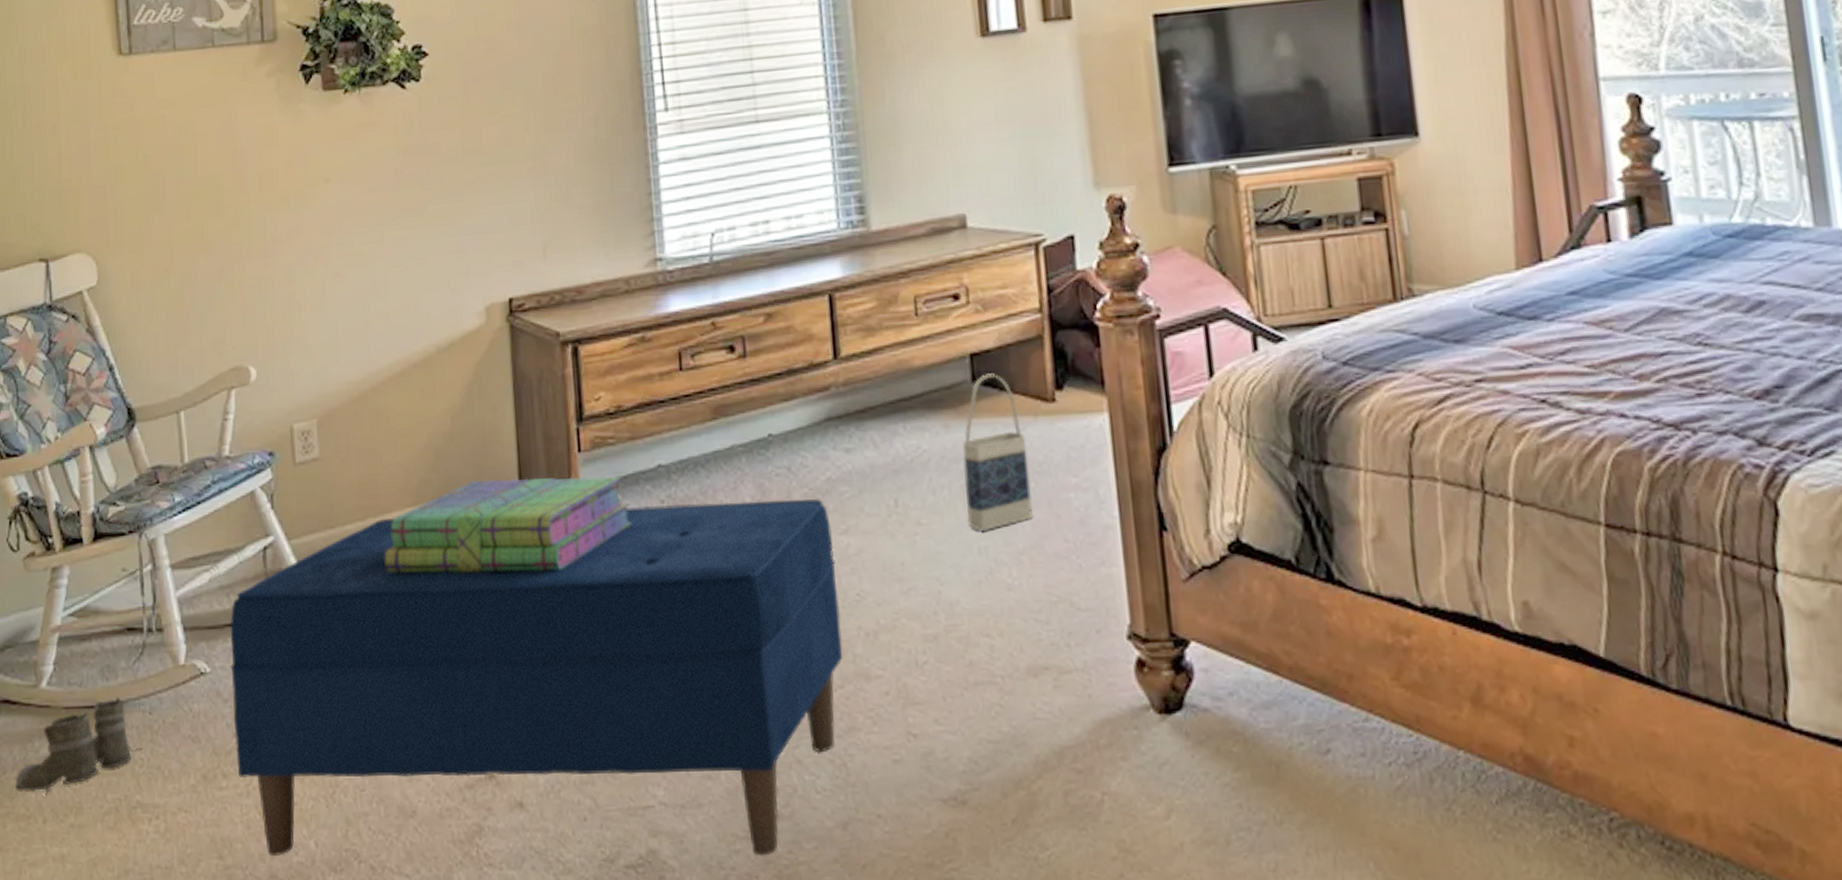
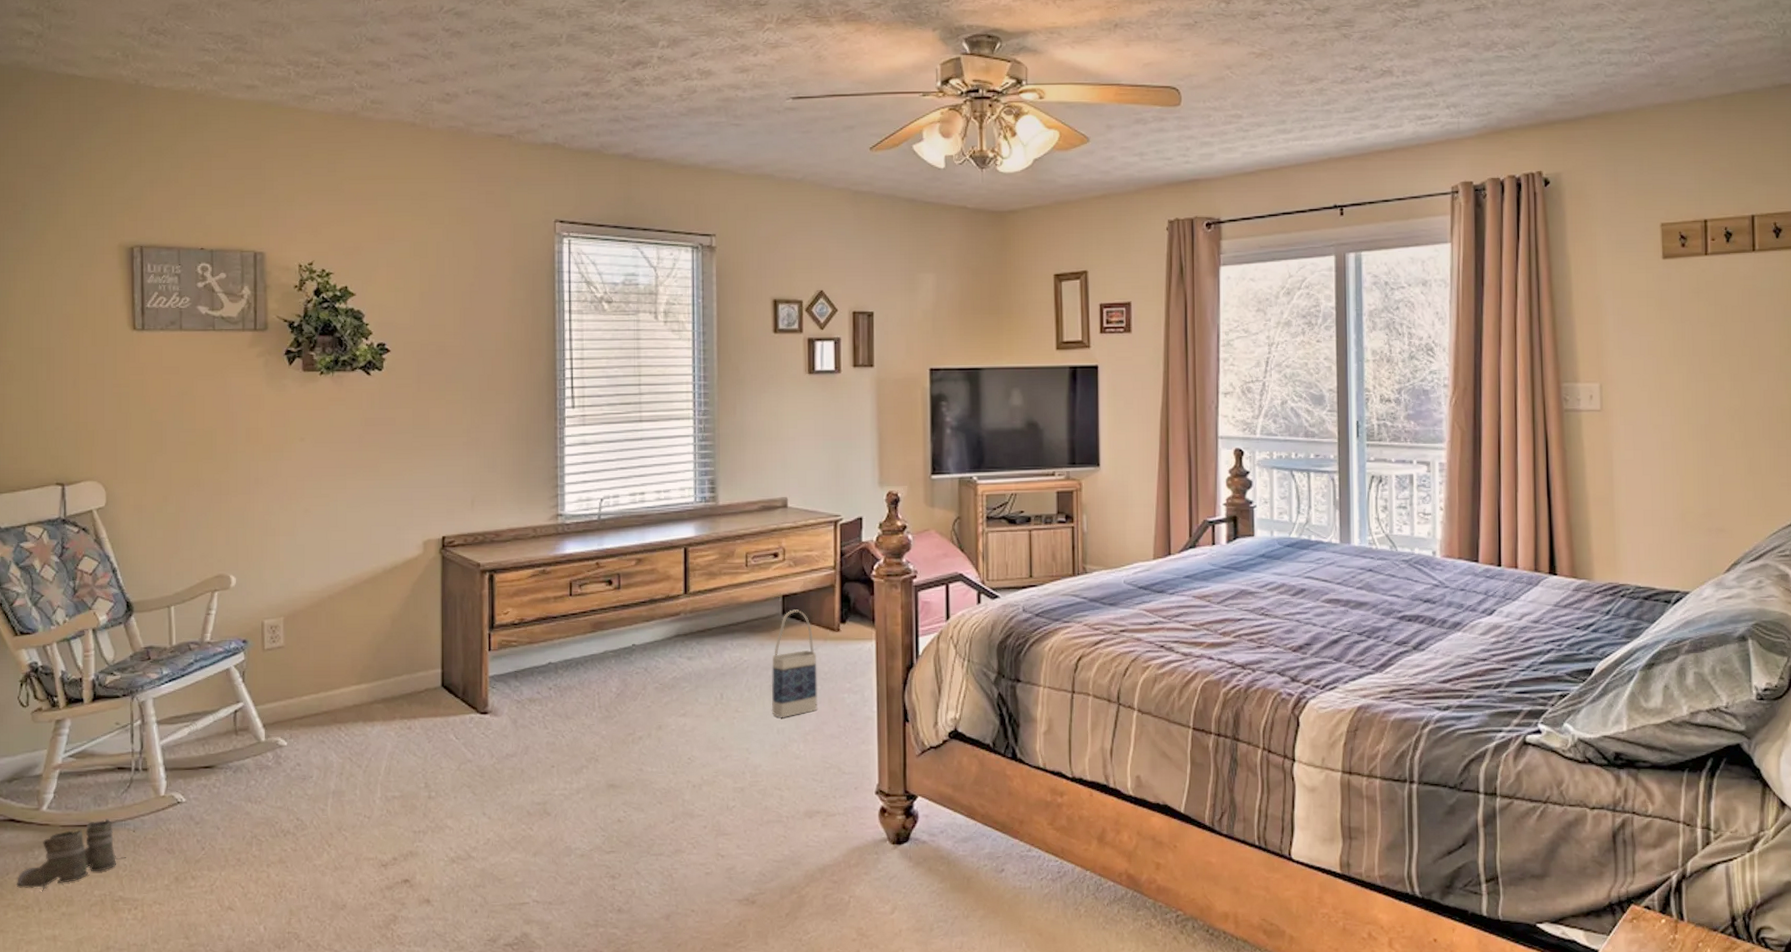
bench: present [229,498,843,856] -> none [202,690,675,938]
stack of books: present [384,477,631,573] -> none [332,667,525,735]

